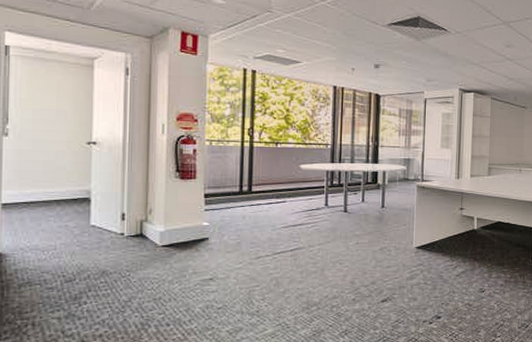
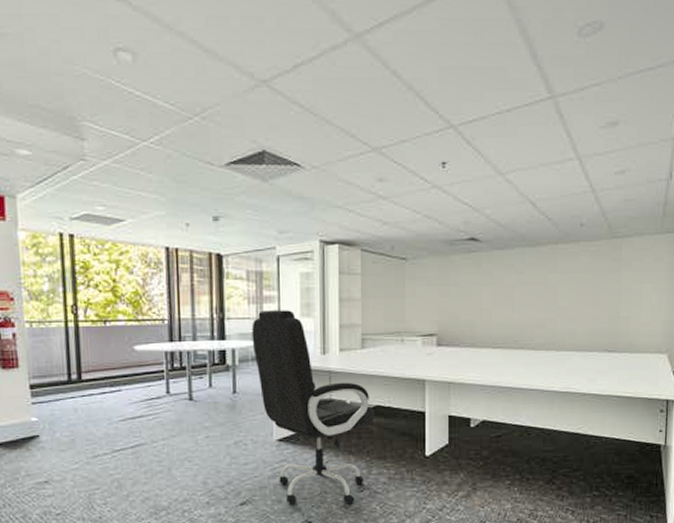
office chair: none [400,141,496,302] -> present [251,310,375,505]

